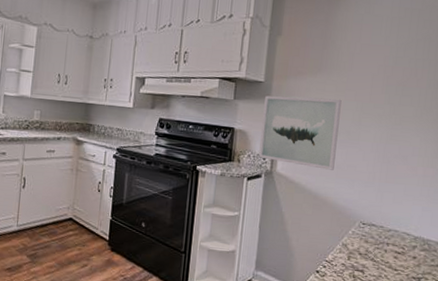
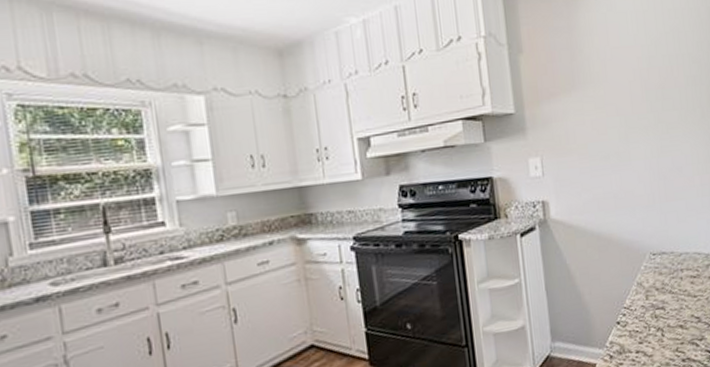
wall art: present [259,95,342,170] -> none [520,117,612,207]

